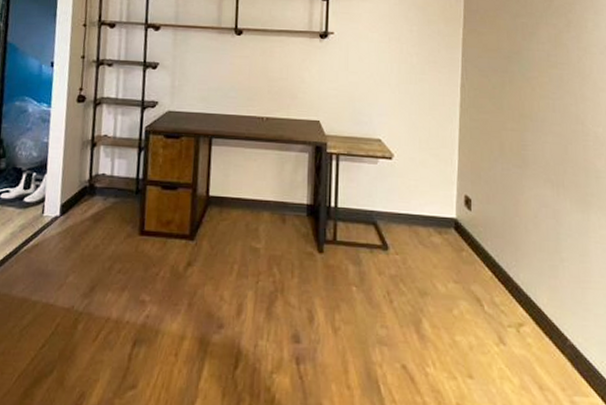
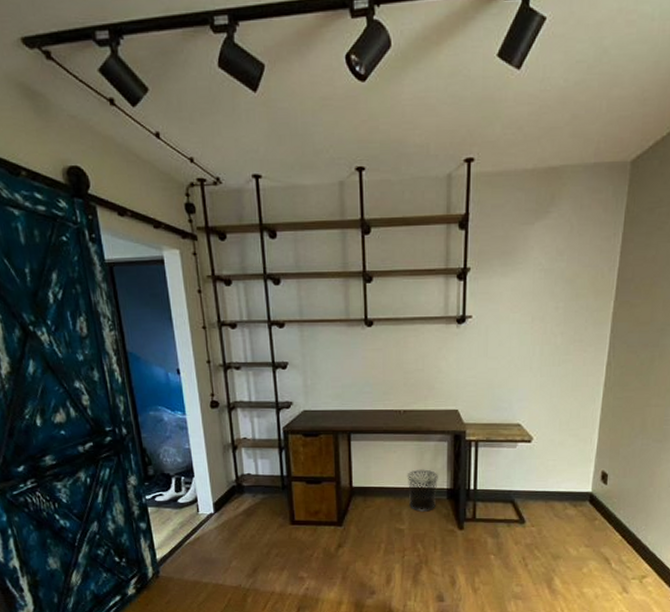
waste bin: none [266,181,298,229] -> present [407,469,438,512]

